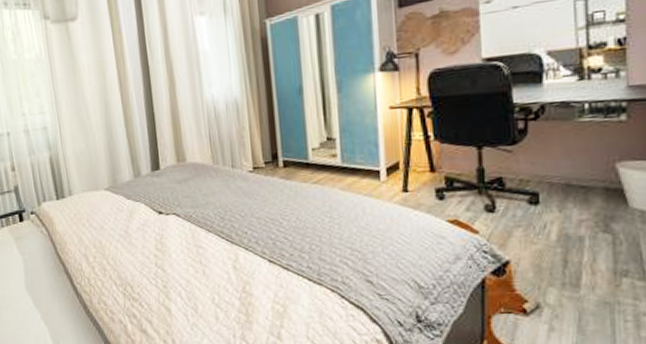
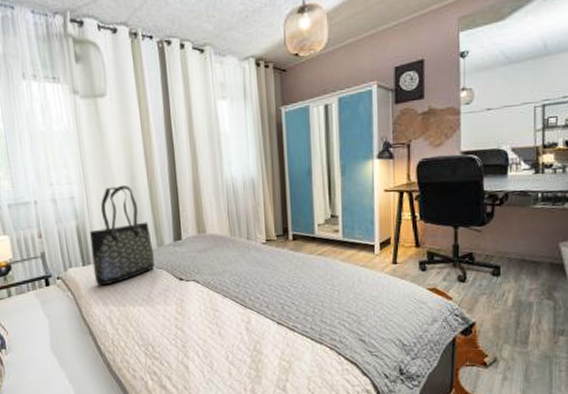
tote bag: none [63,112,132,221] -> present [90,185,155,286]

